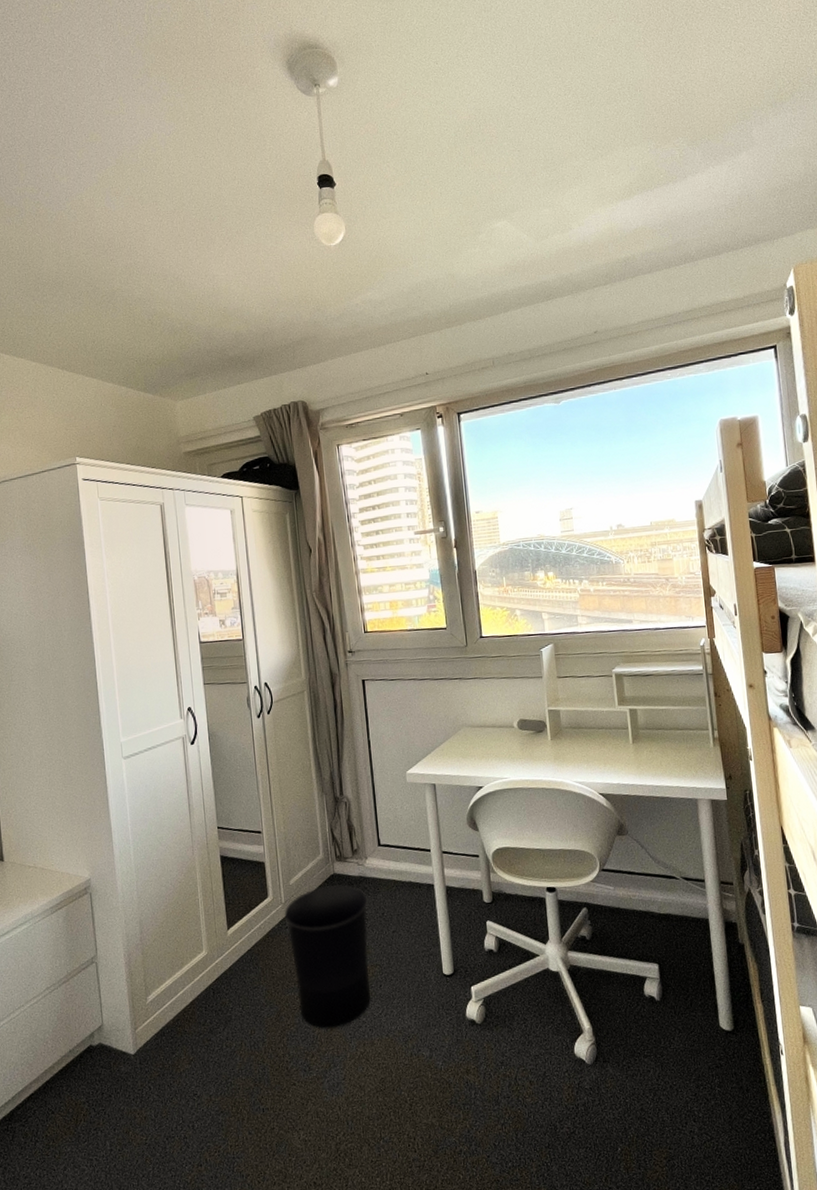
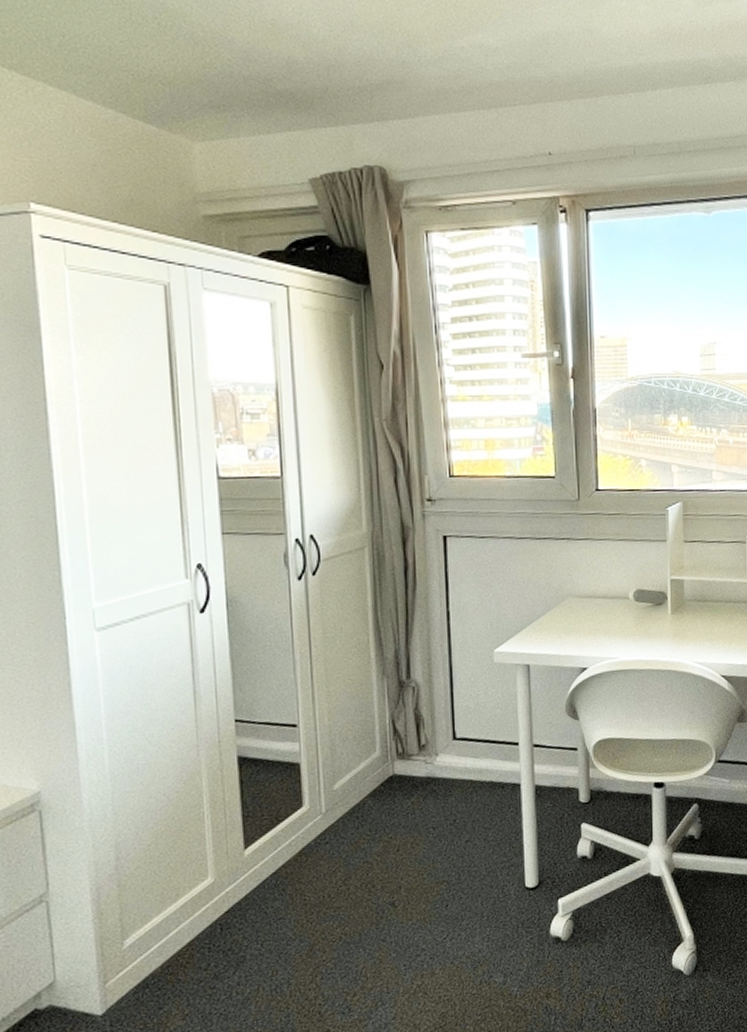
waste bin: present [284,884,372,1028] -> none [324,788,436,961]

